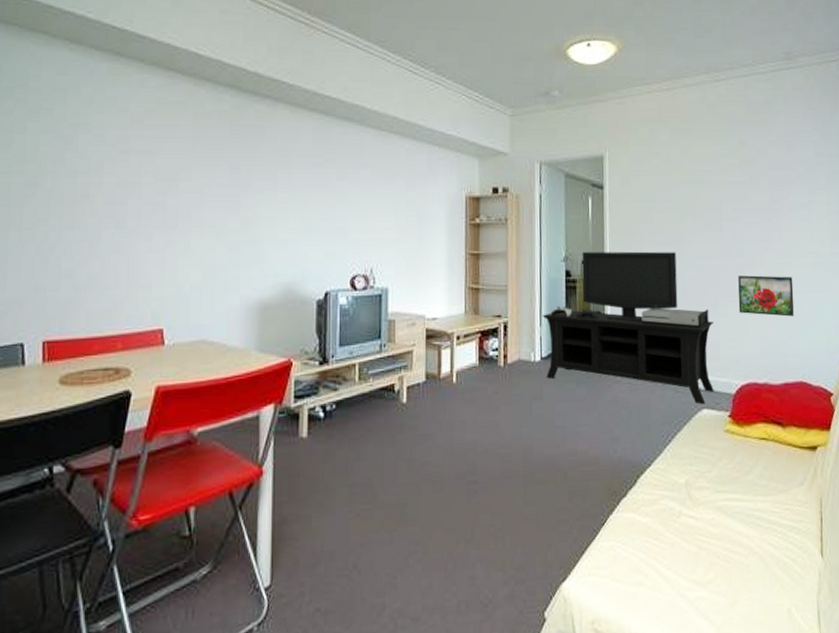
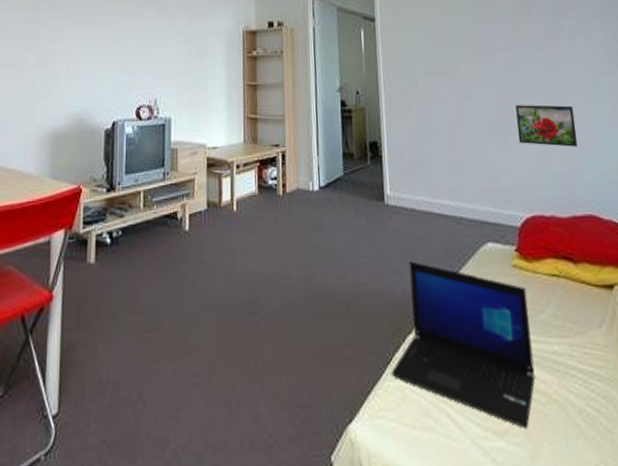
media console: present [542,251,714,405] -> none [319,81,498,238]
laptop: none [605,428,739,579] -> present [391,261,535,428]

